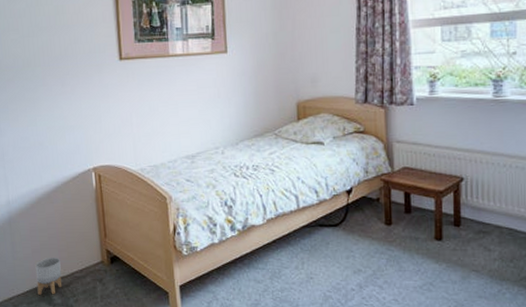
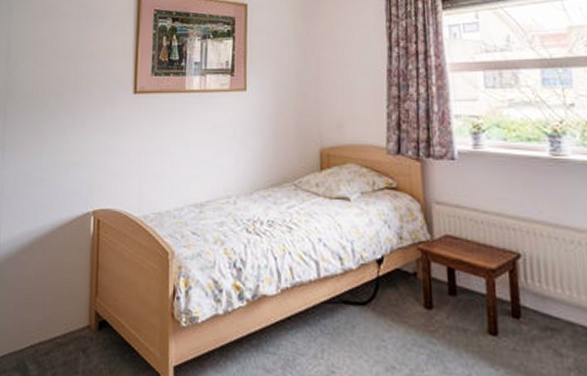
planter: present [35,258,62,295] -> none [13,316,43,364]

